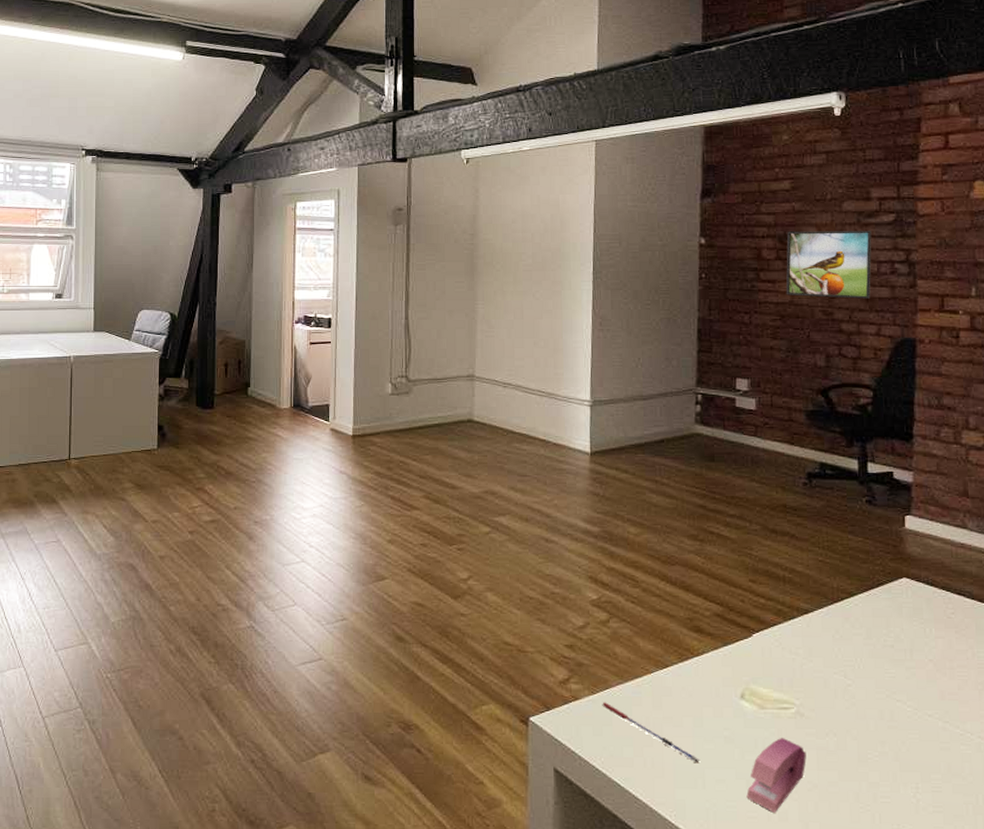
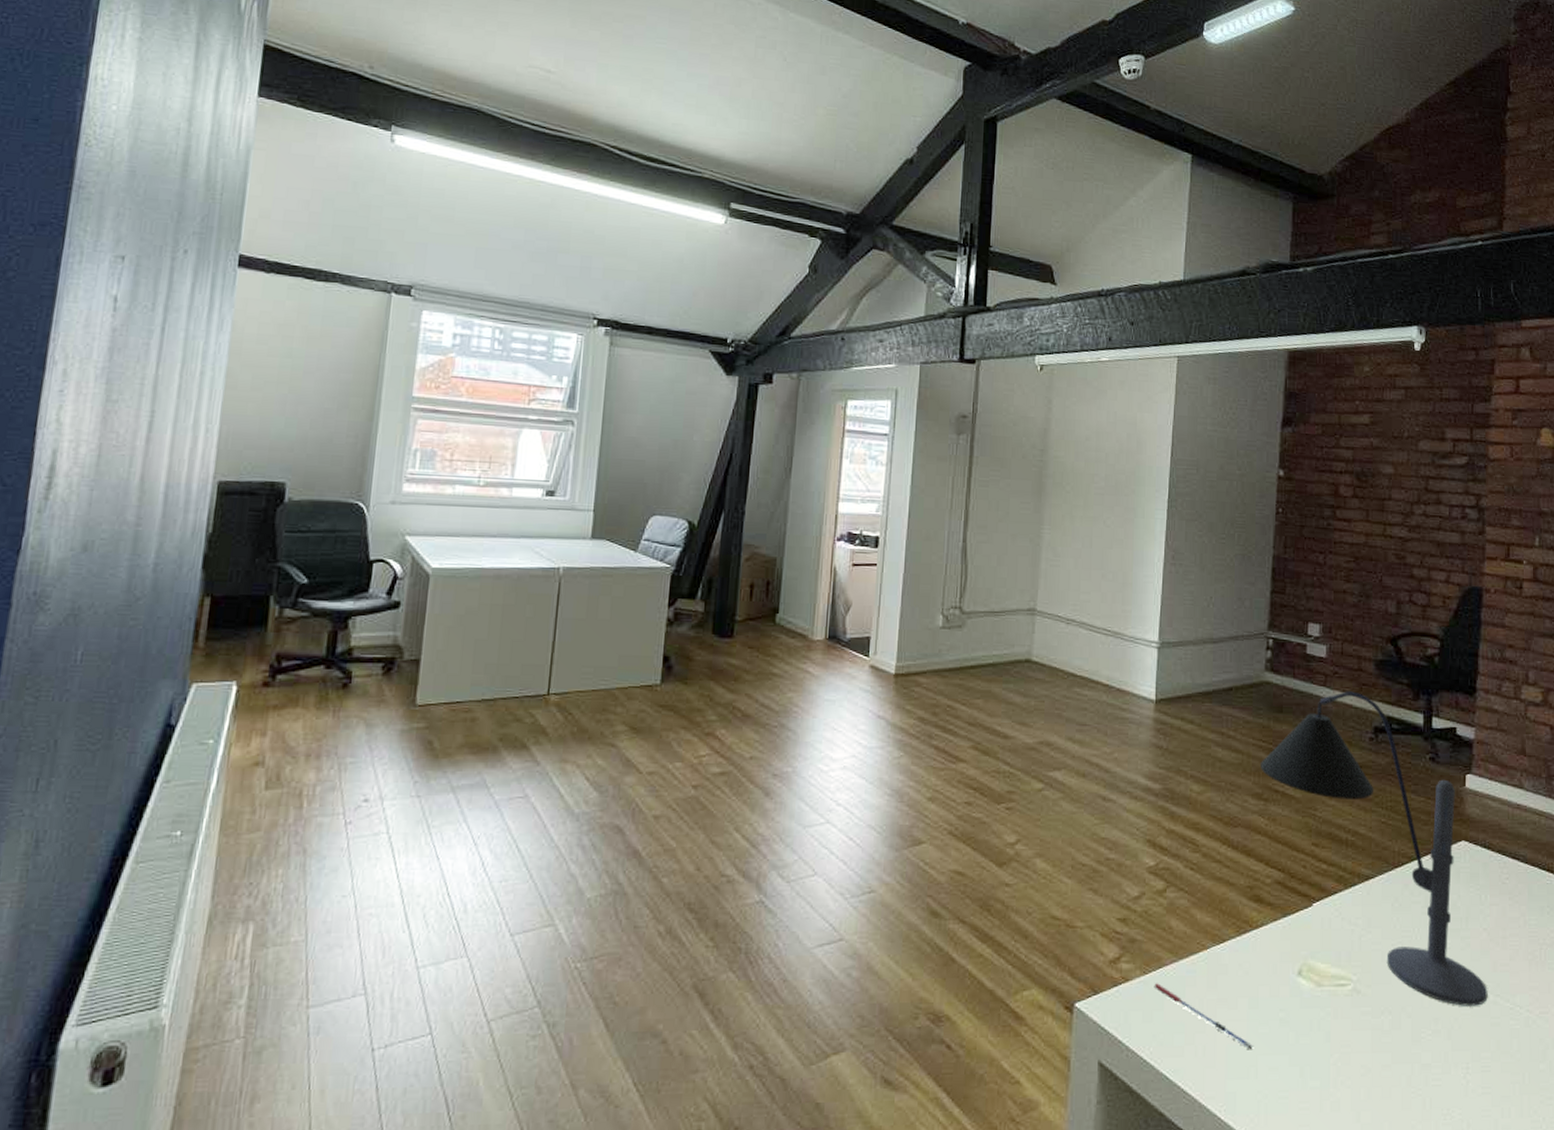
desk lamp: none [695,440,936,731] -> present [1261,691,1488,1006]
stapler: present [746,738,807,813] -> none [1299,1018,1361,1102]
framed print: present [786,231,872,299] -> none [1361,468,1445,544]

